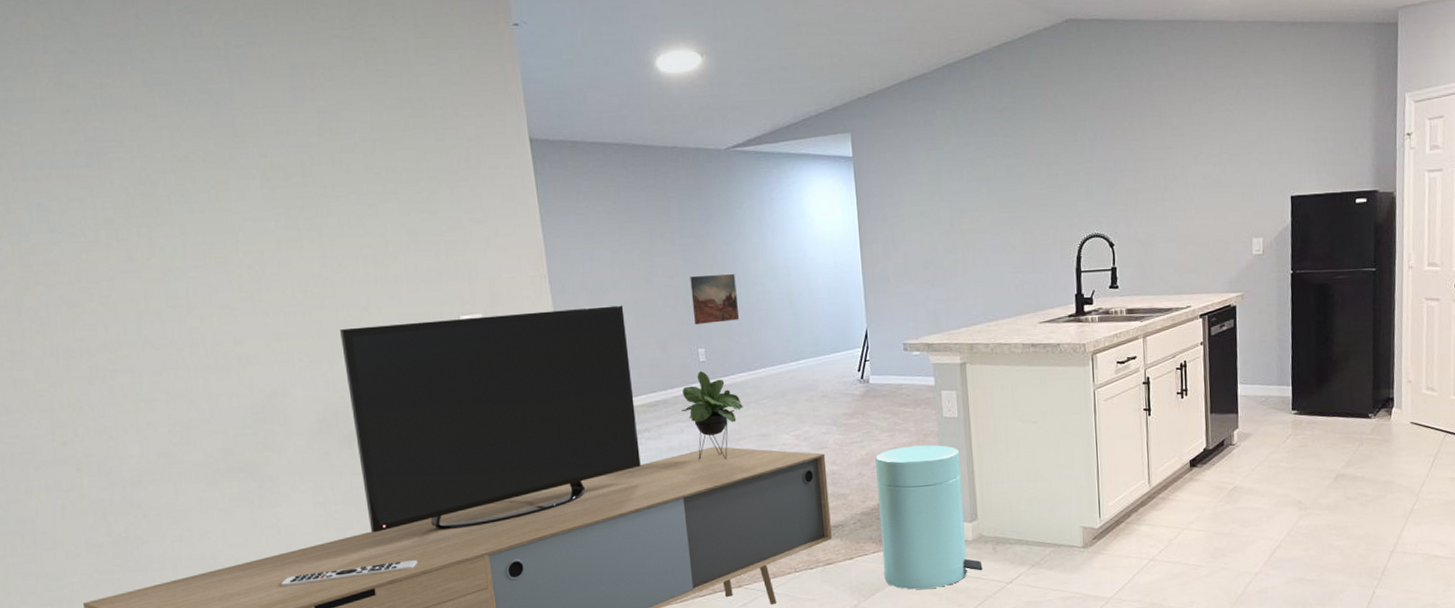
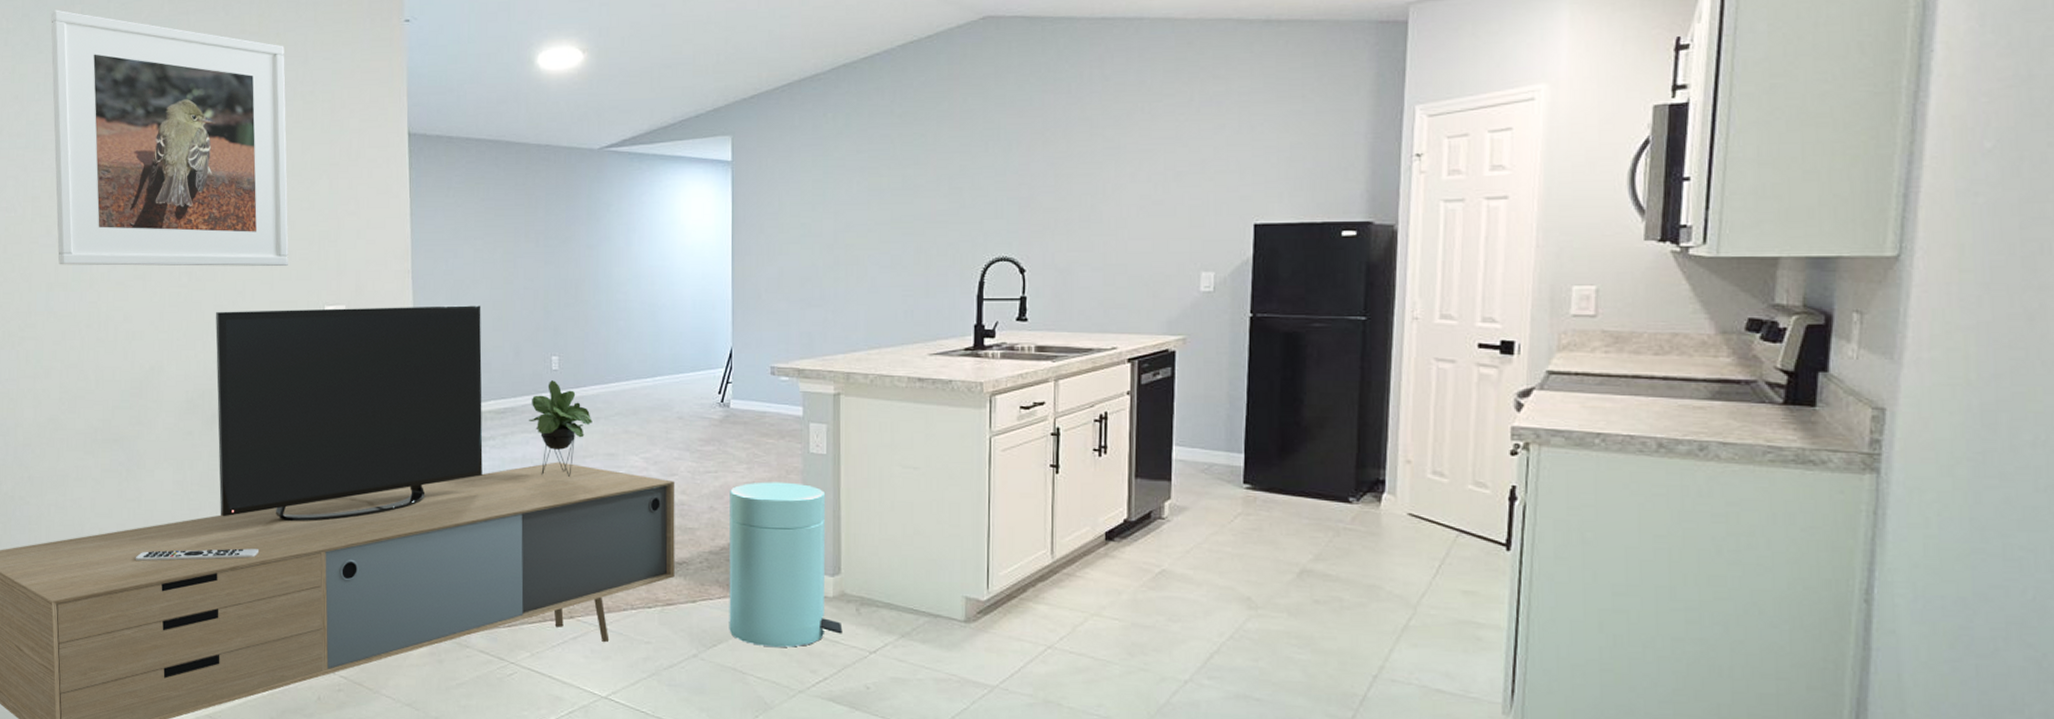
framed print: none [98,13,415,292] -> present [51,9,289,266]
wall art: present [690,274,739,324] -> none [550,280,597,330]

